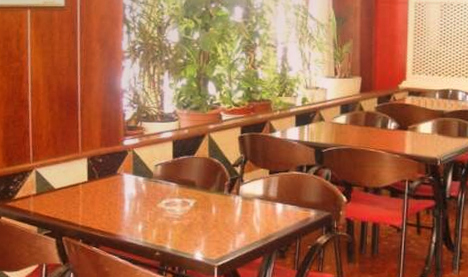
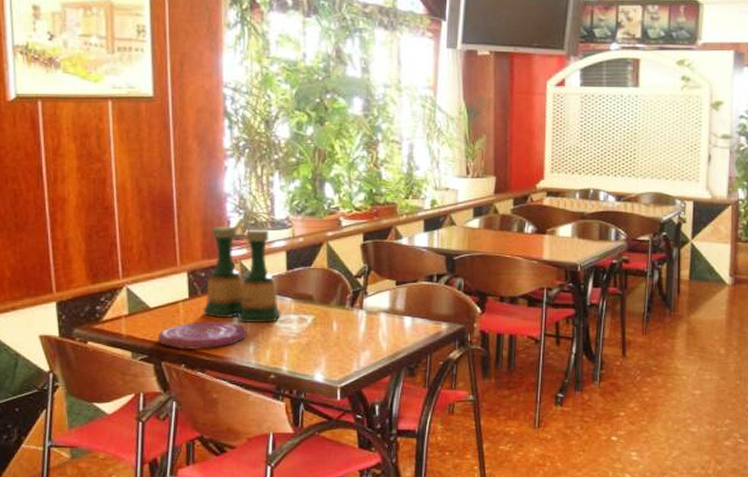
plate: none [60,202,136,227] -> present [157,321,247,349]
wine bottle: none [99,117,167,206] -> present [203,225,281,324]

